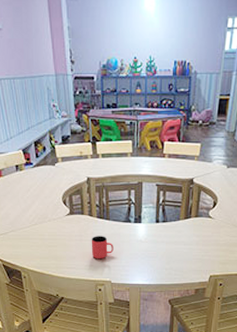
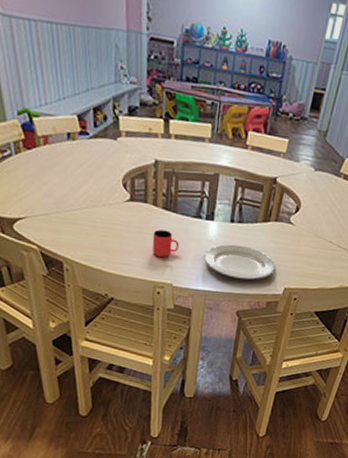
plate: none [135,242,200,271] -> present [203,244,276,280]

